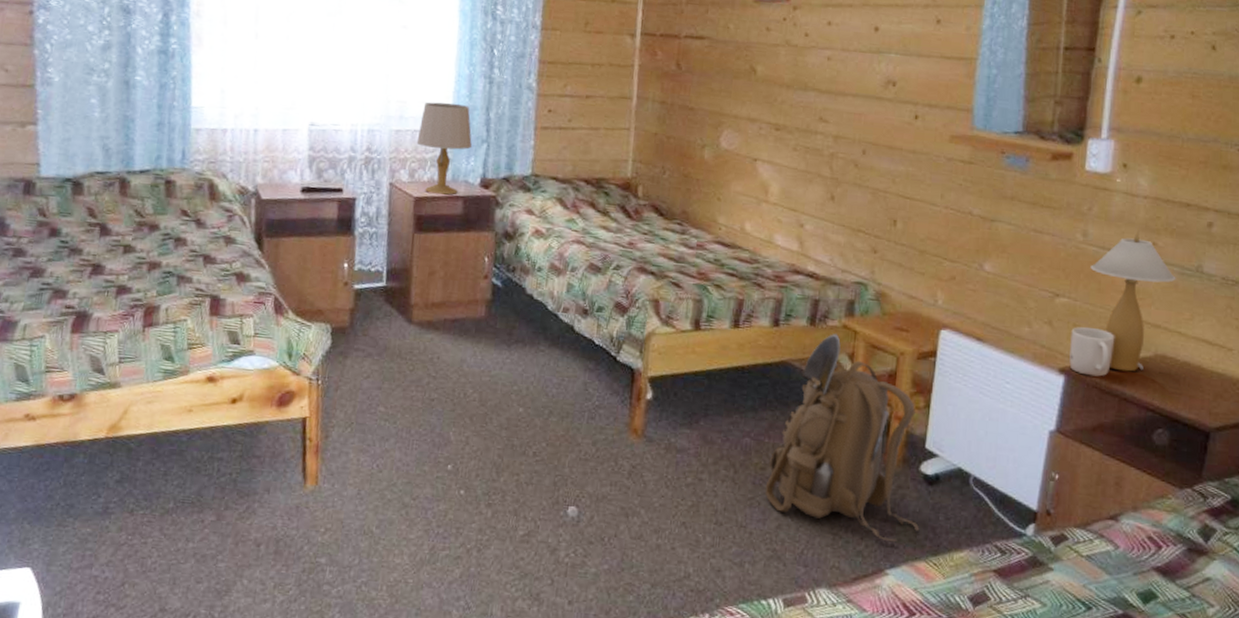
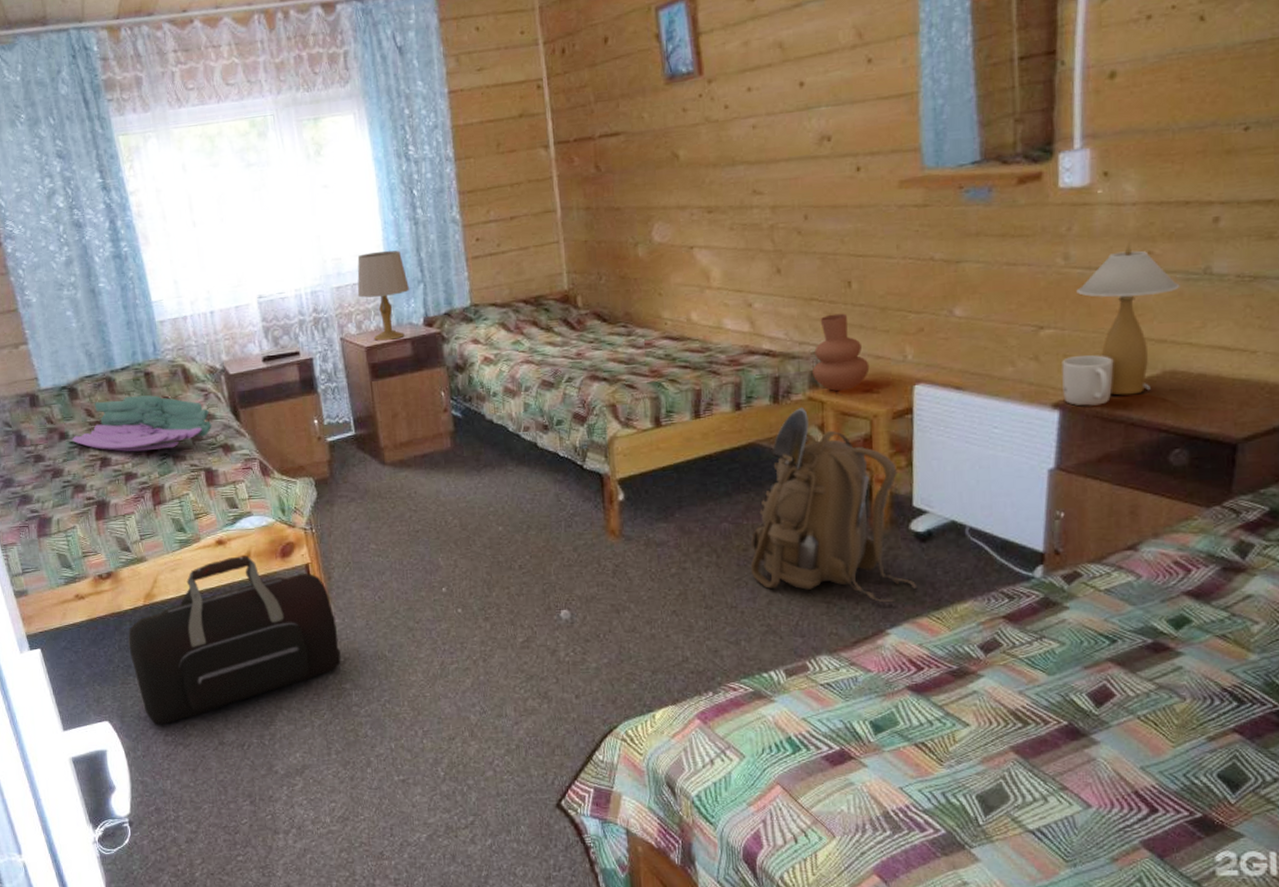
towel: none [64,201,230,267] -> present [72,395,212,452]
duffel bag: none [75,397,325,580] -> present [128,556,341,725]
vase: none [850,248,903,324] -> present [813,313,870,391]

